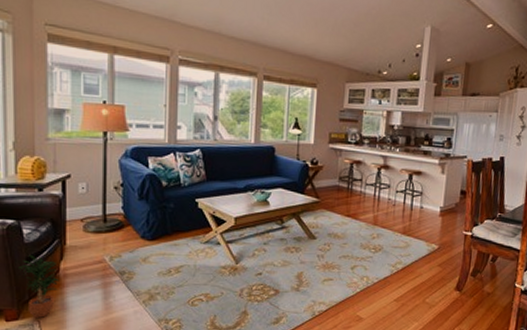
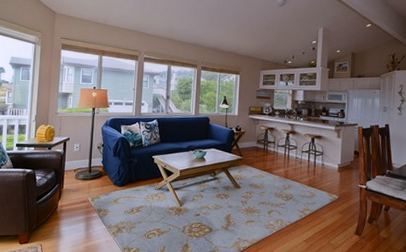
potted plant: present [18,255,60,318] -> none [31,195,57,242]

